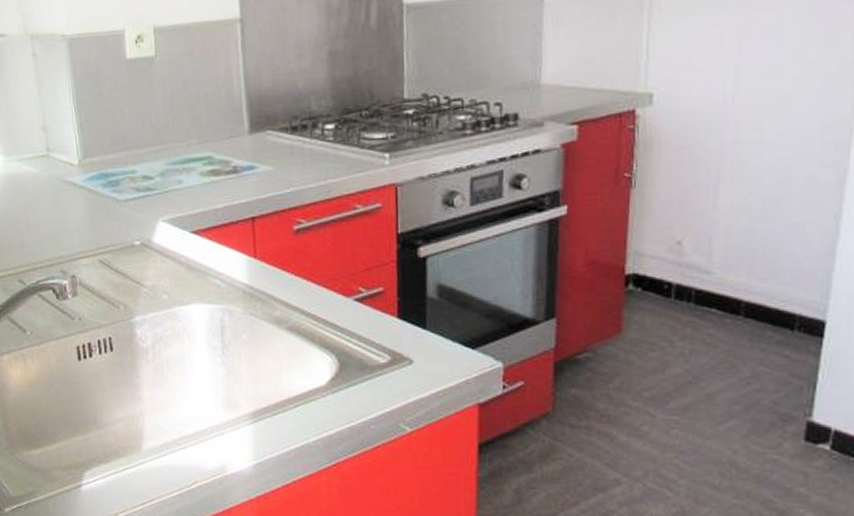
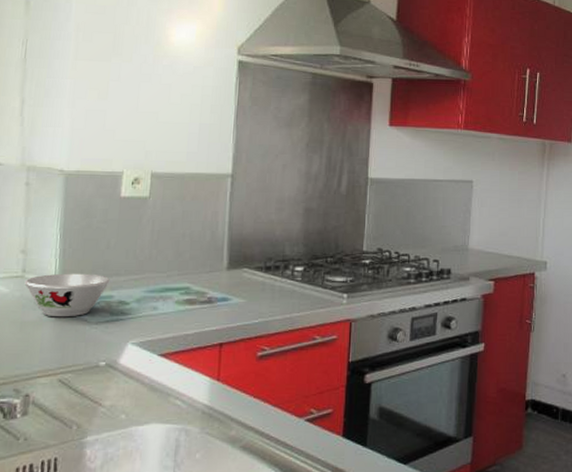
bowl: none [50,148,131,197] -> present [24,273,110,317]

